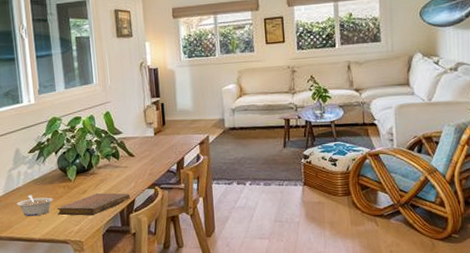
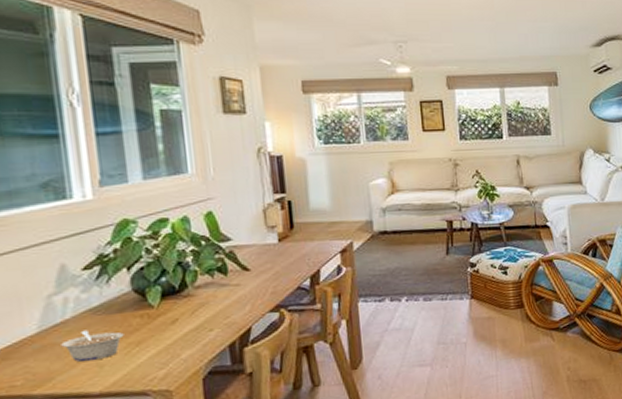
notebook: present [57,193,130,216] -> none [129,319,244,357]

